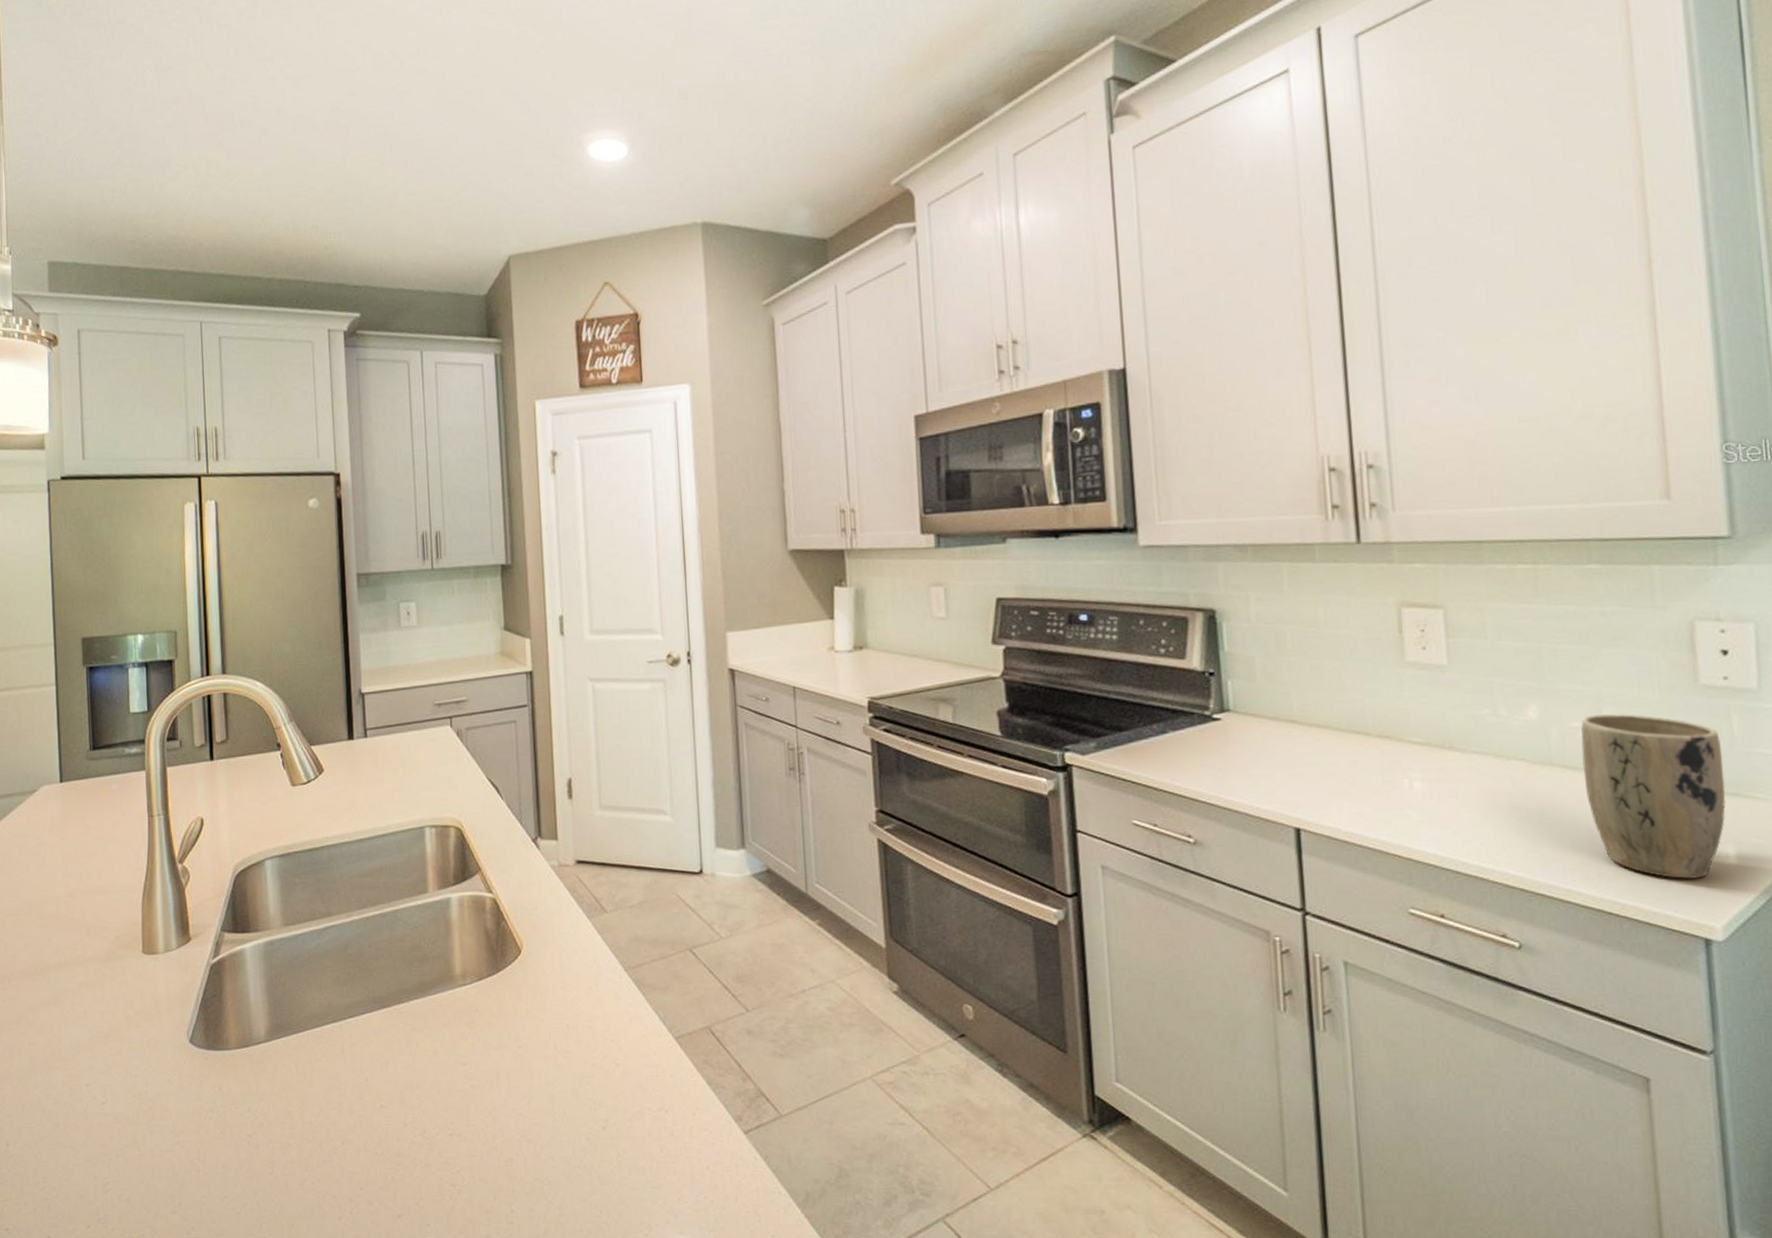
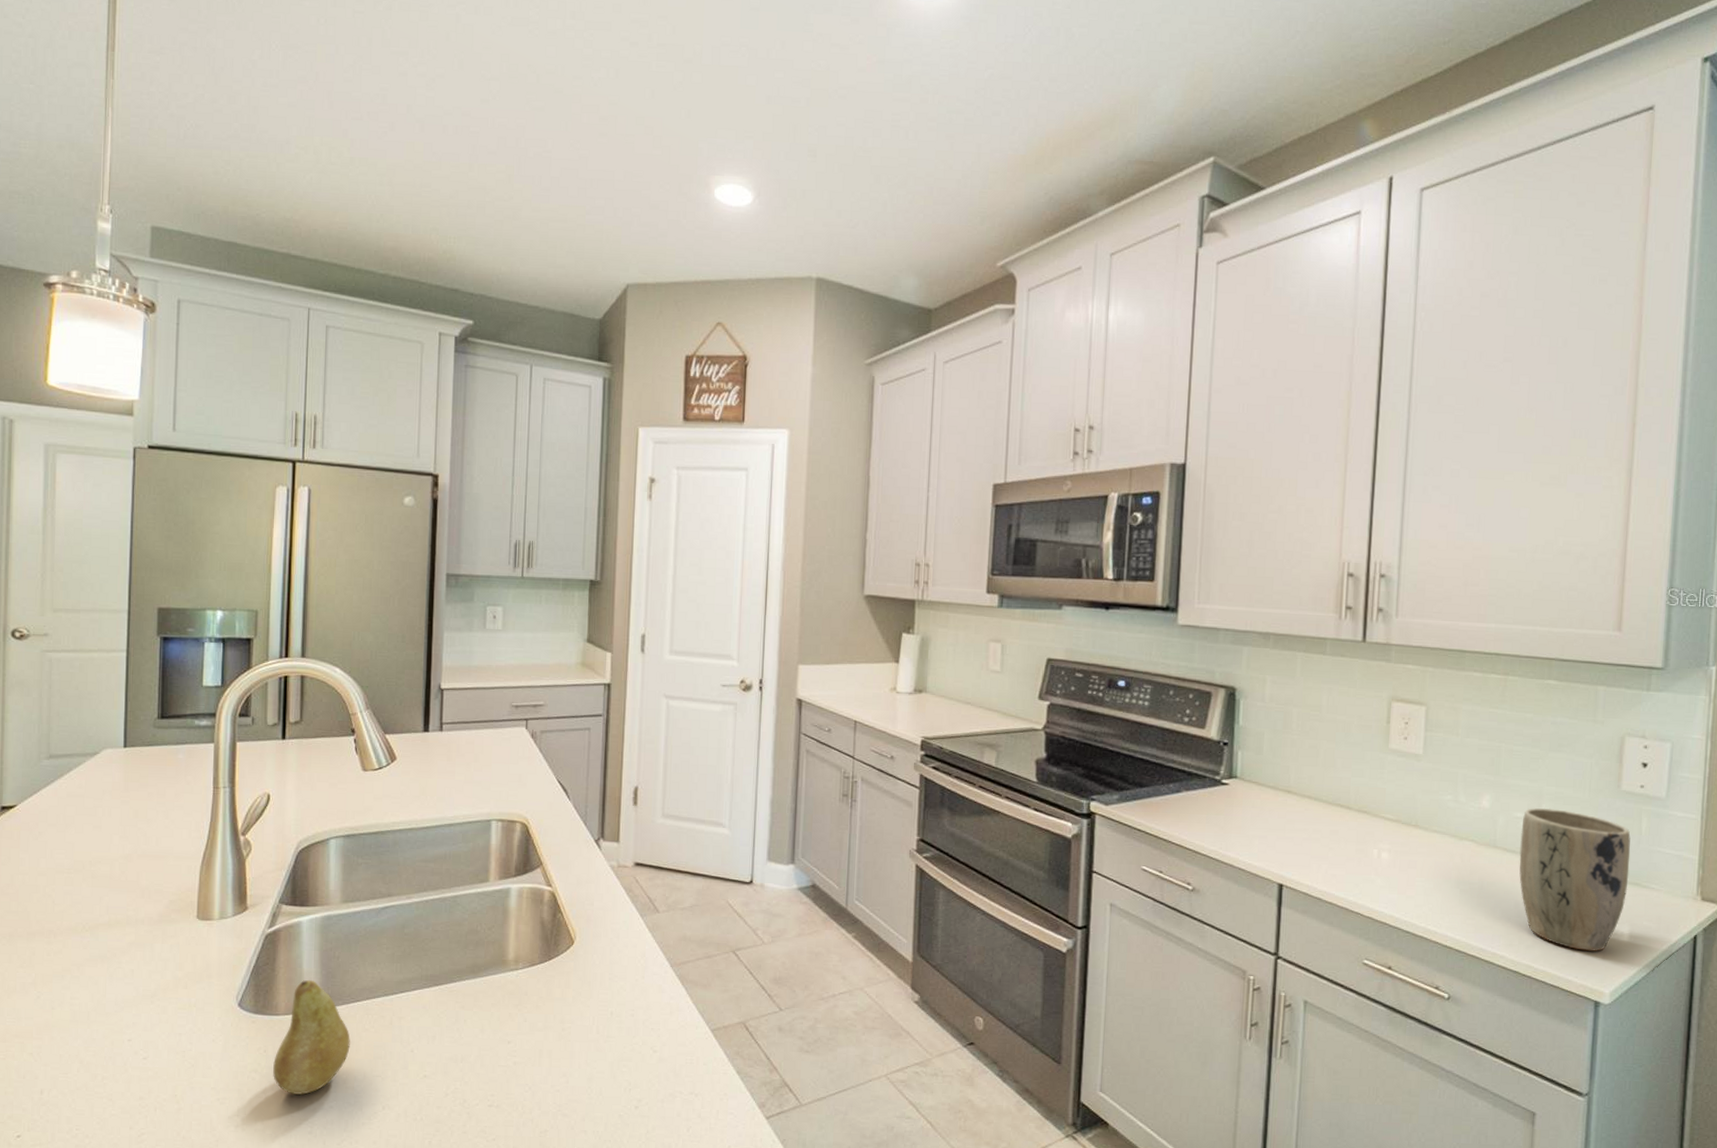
fruit: none [229,1010,304,1133] -> present [273,979,350,1095]

